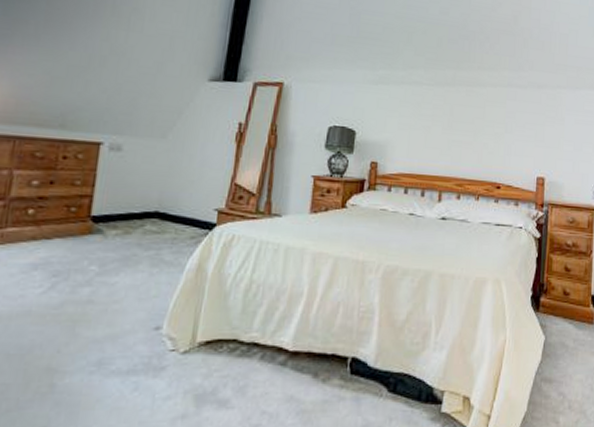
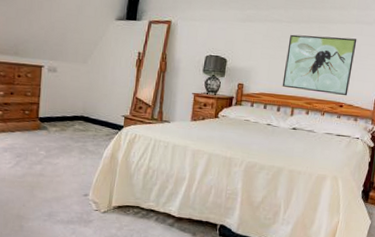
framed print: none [426,99,511,175] -> present [282,34,357,96]

